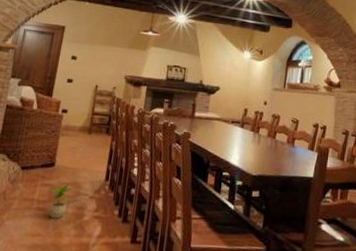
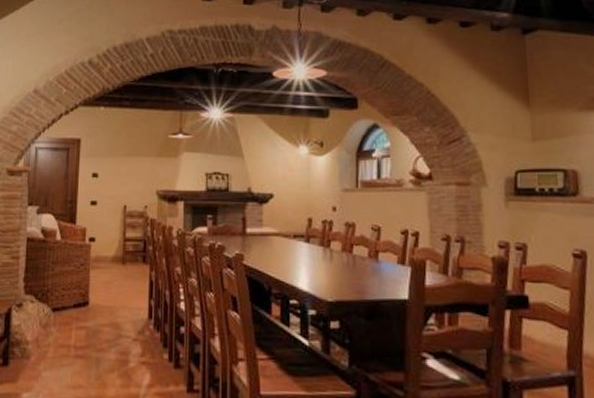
potted plant: present [48,183,75,219] -> none [86,324,115,367]

